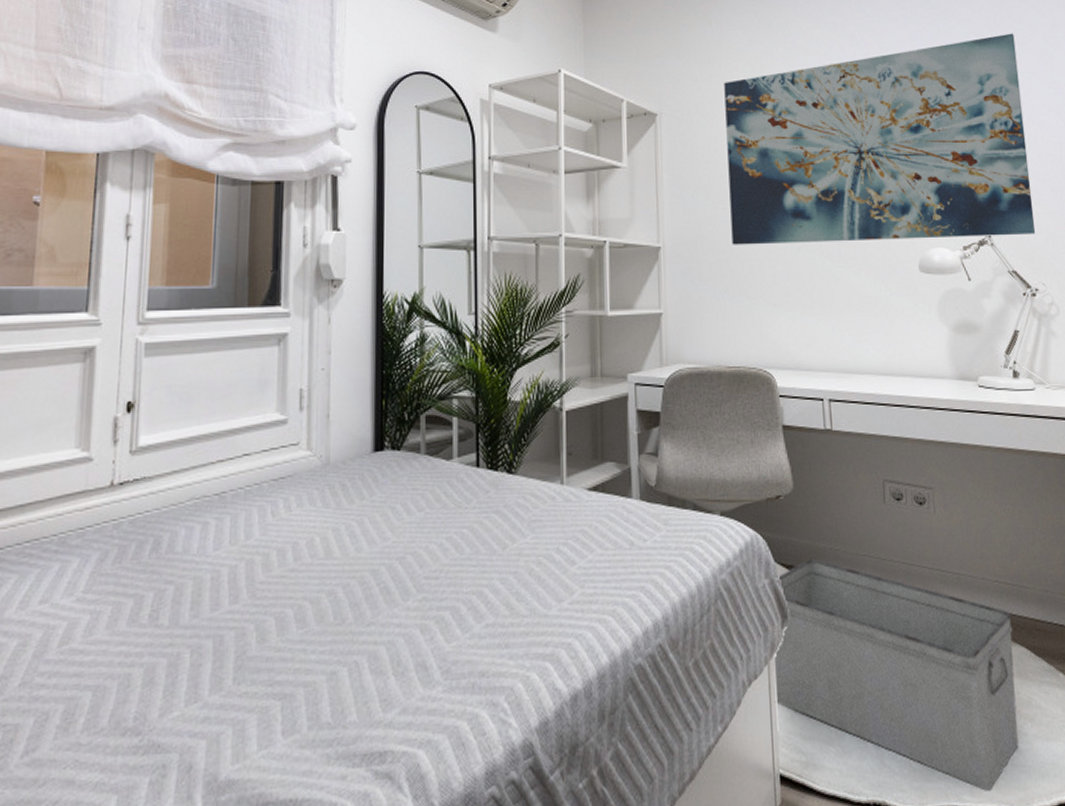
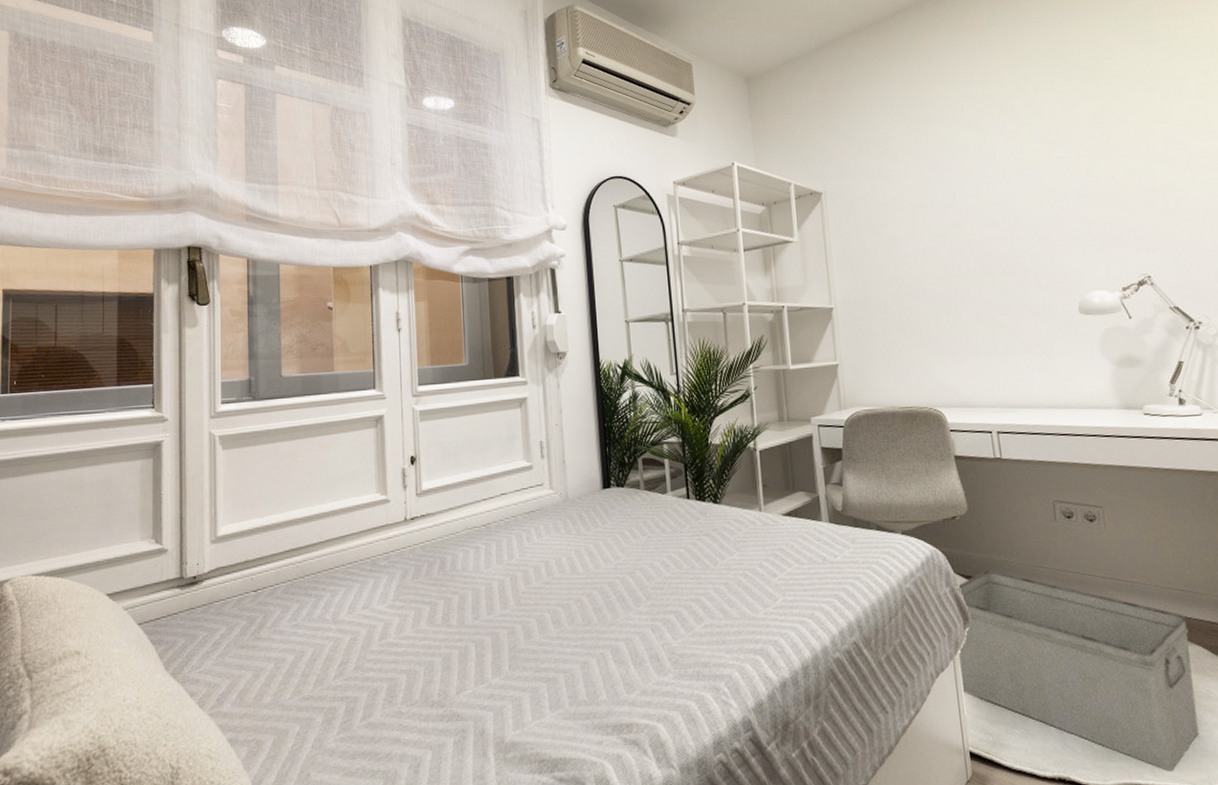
wall art: present [724,33,1036,245] -> none [881,84,1197,302]

